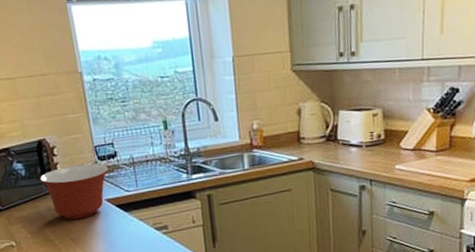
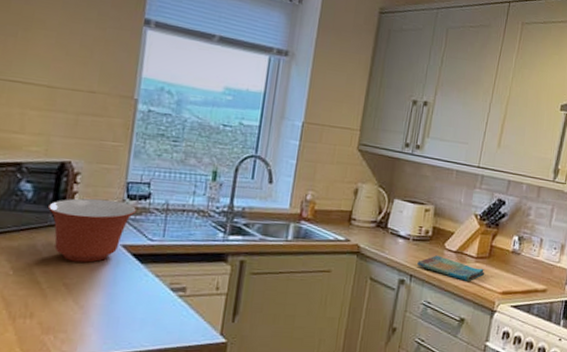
dish towel: none [375,156,448,176] -> present [417,255,485,282]

